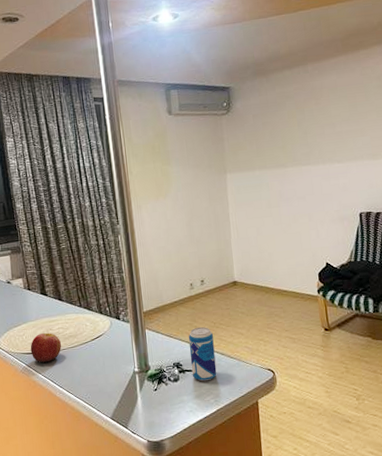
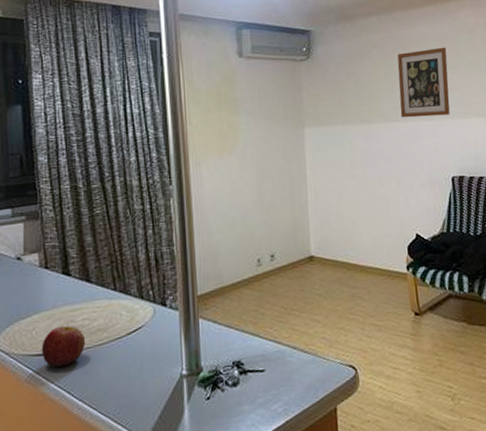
beverage can: present [189,326,217,382] -> none [253,313,287,385]
wall art: none [309,94,359,162] -> present [397,47,450,118]

